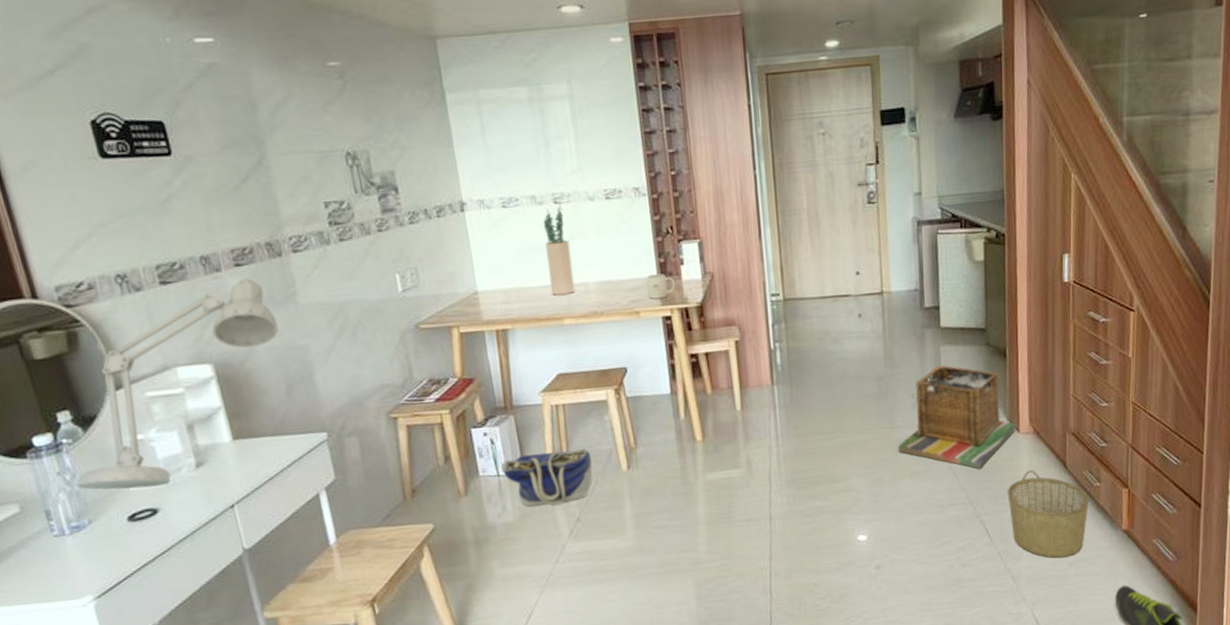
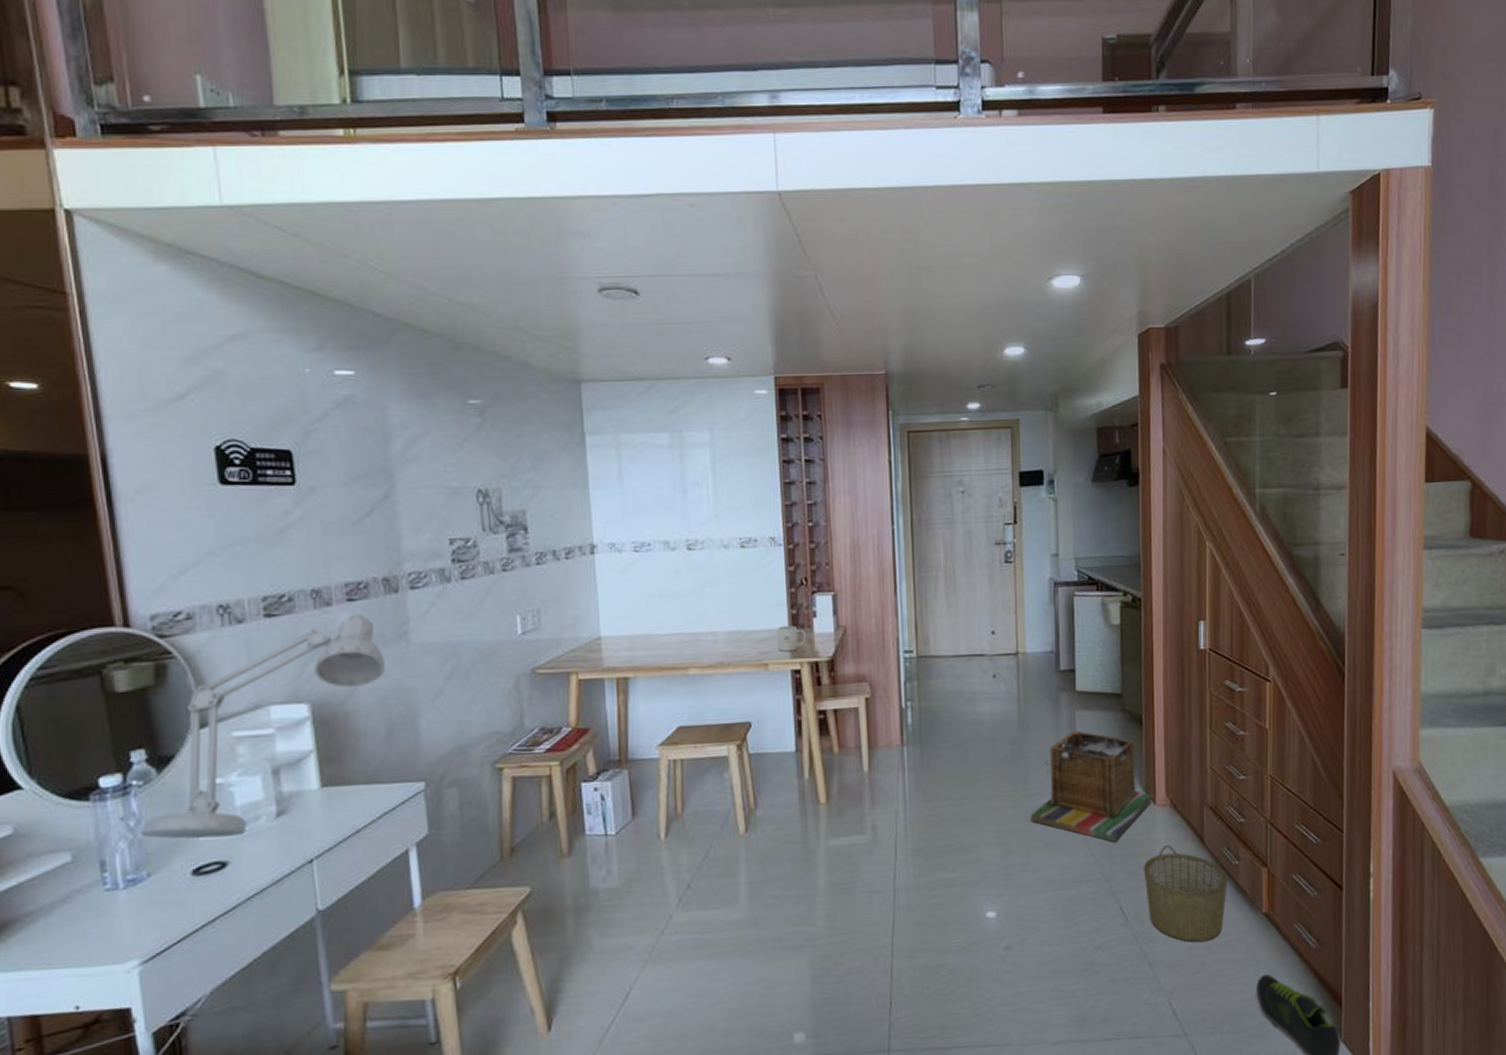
tote bag: present [500,448,592,507] -> none [609,807,708,871]
vase: present [543,203,576,296] -> none [674,550,703,645]

